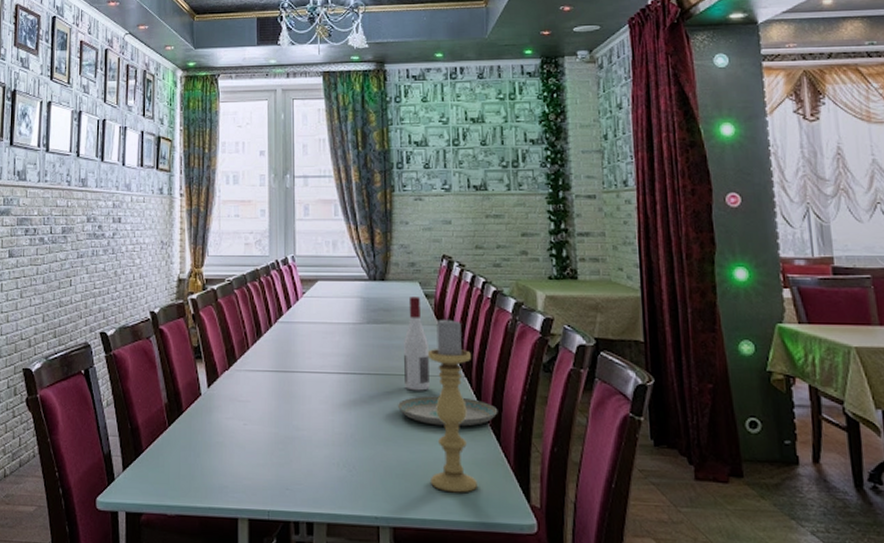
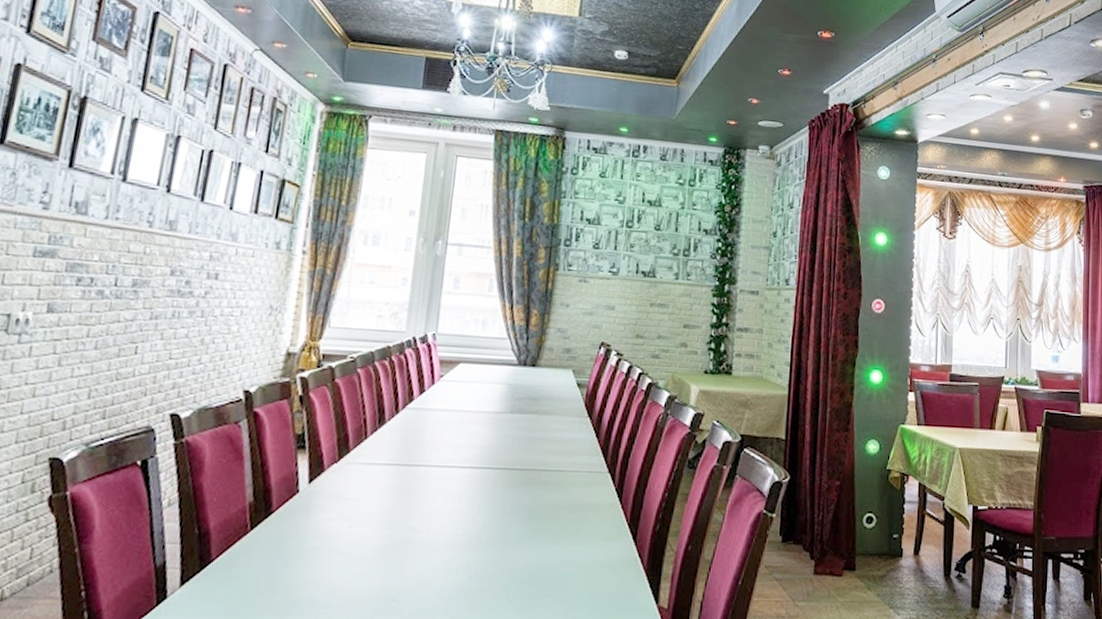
plate: present [398,395,498,427] -> none [533,492,638,526]
wine bottle: present [404,296,430,391] -> none [543,385,575,488]
candle holder: present [427,317,477,493] -> none [558,409,618,597]

